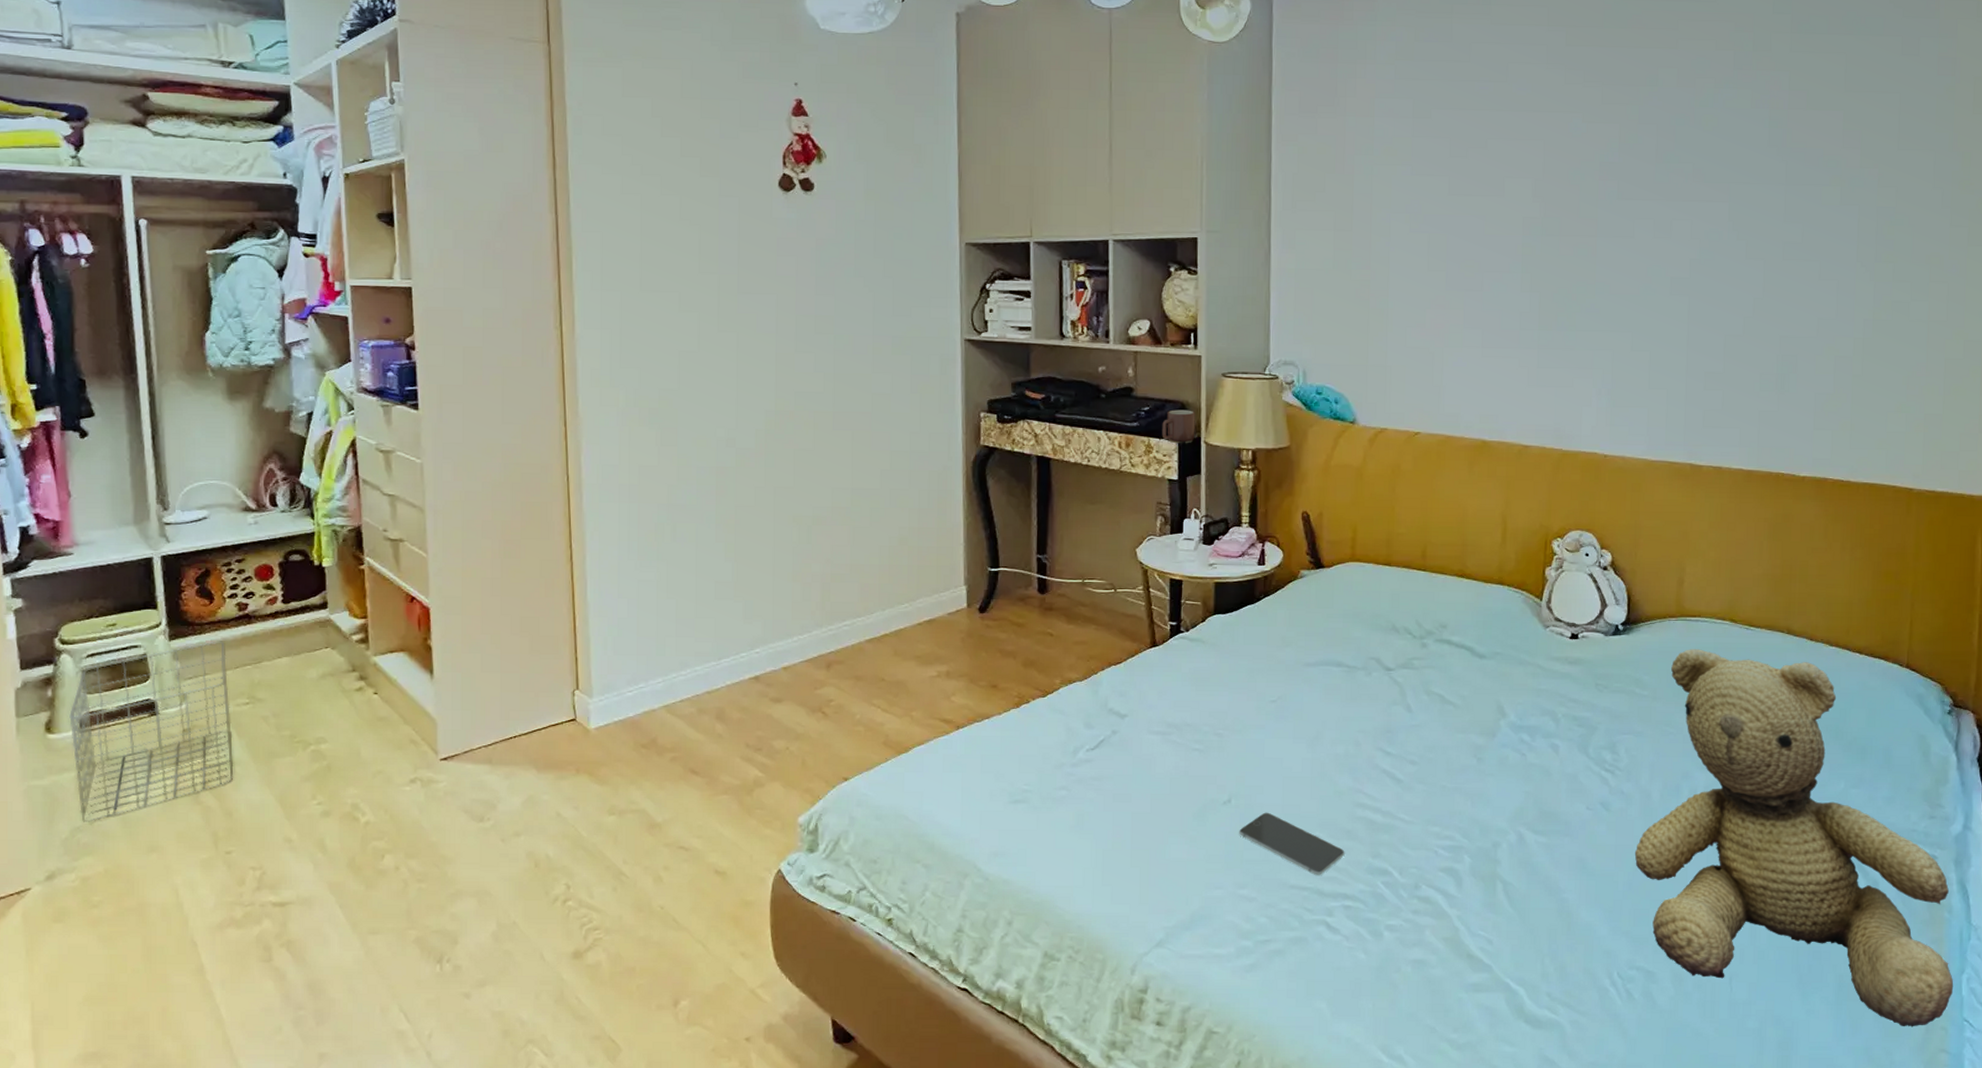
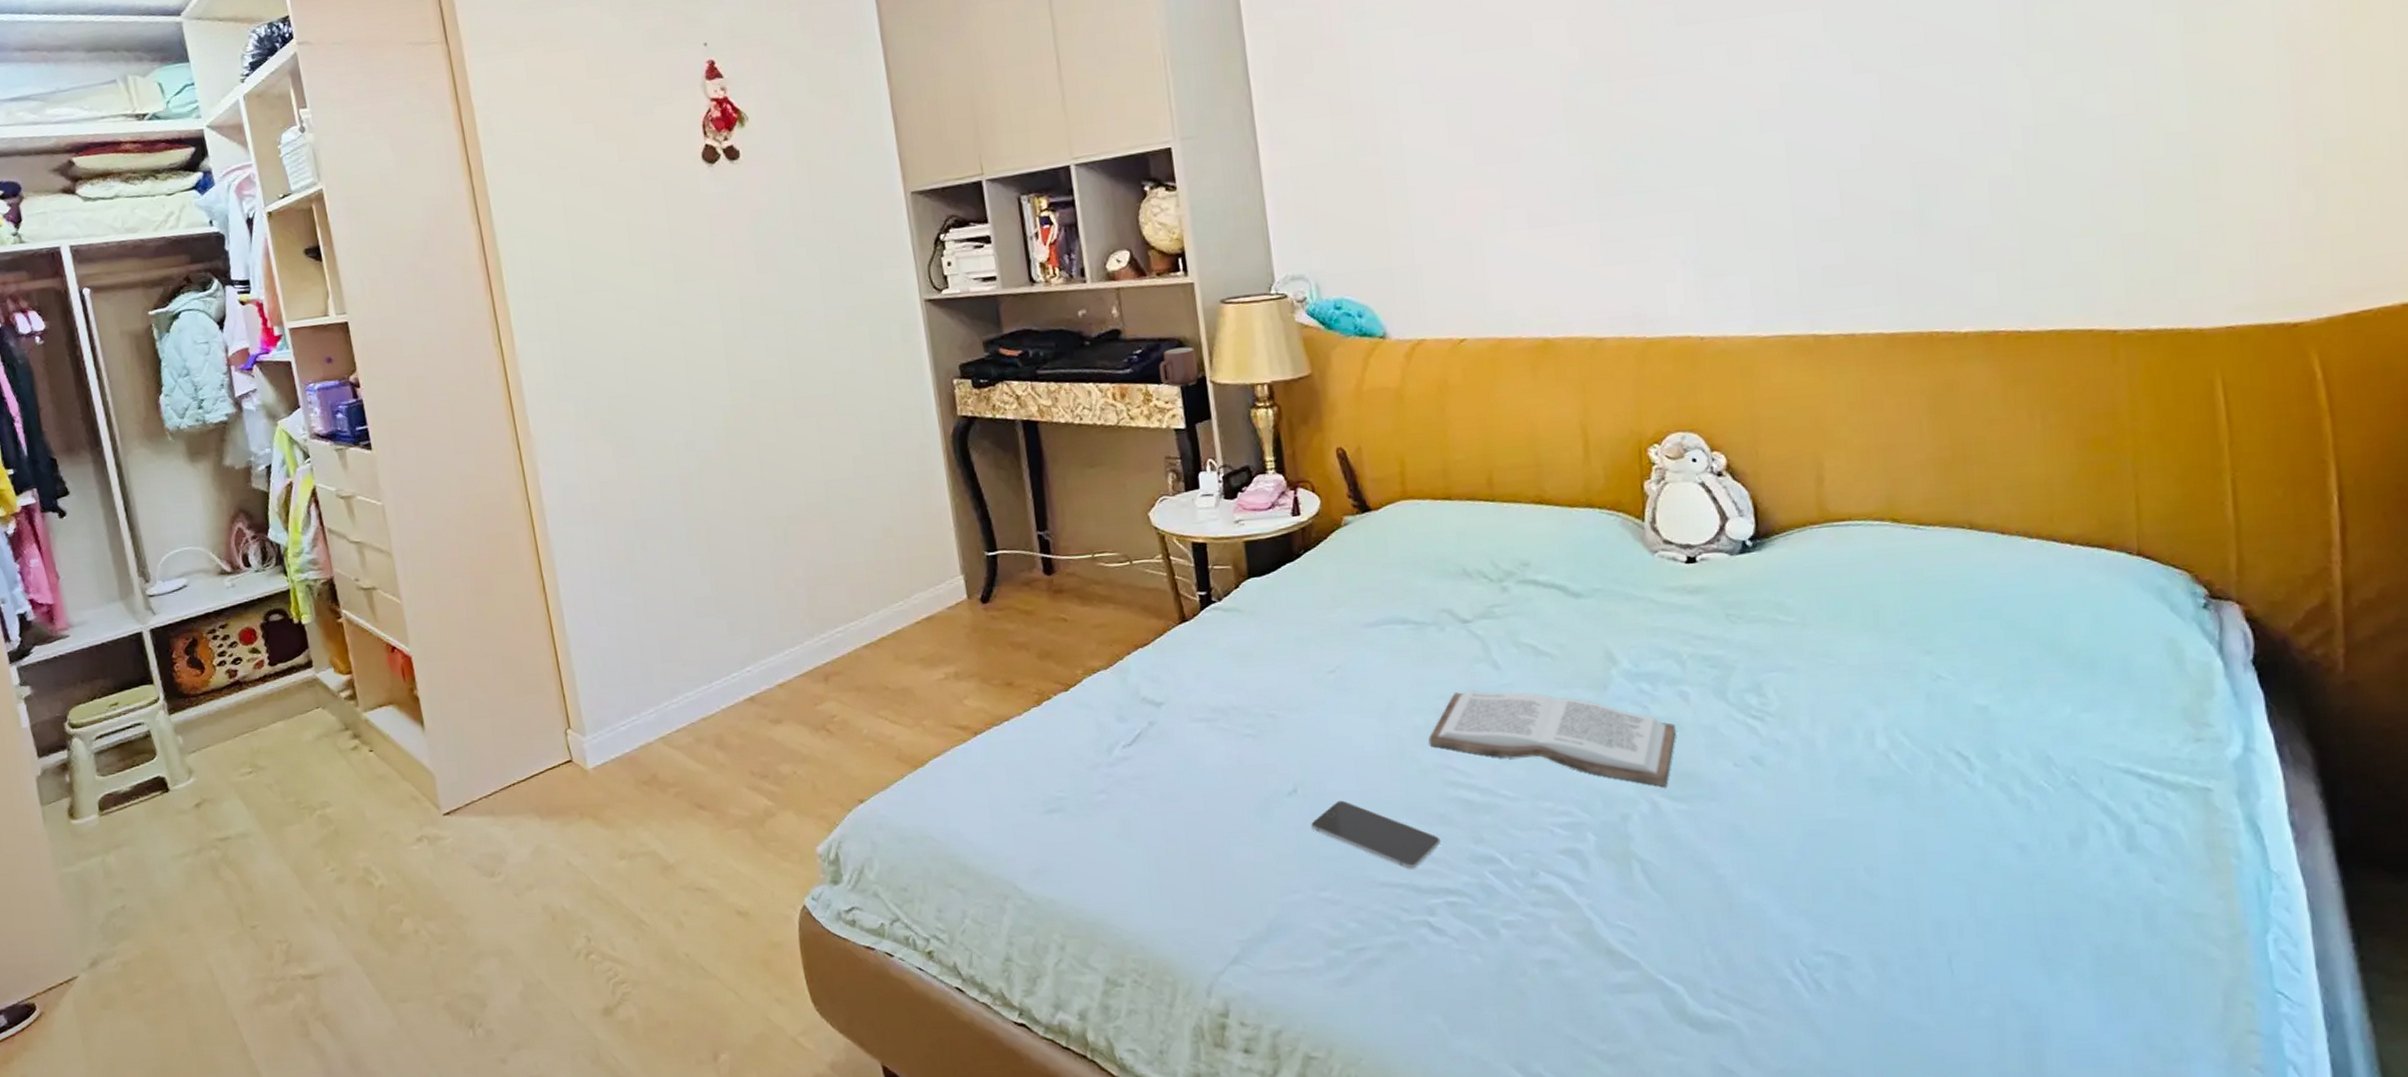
basket: present [69,641,233,822] -> none [88,710,248,906]
book: none [1346,728,1545,822] -> present [1428,691,1676,787]
teddy bear: present [1634,649,1954,1027] -> none [1802,559,2257,1005]

